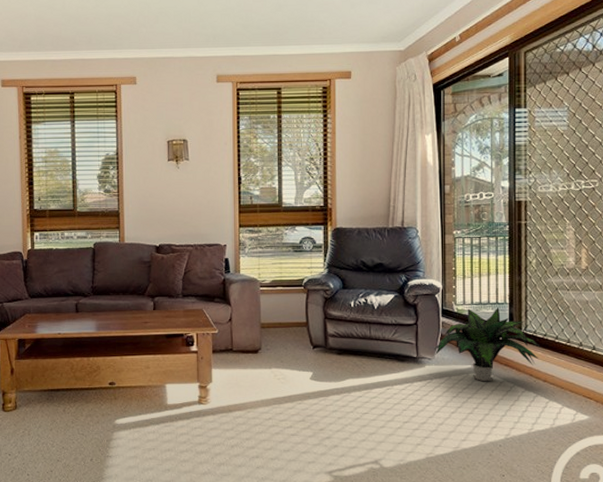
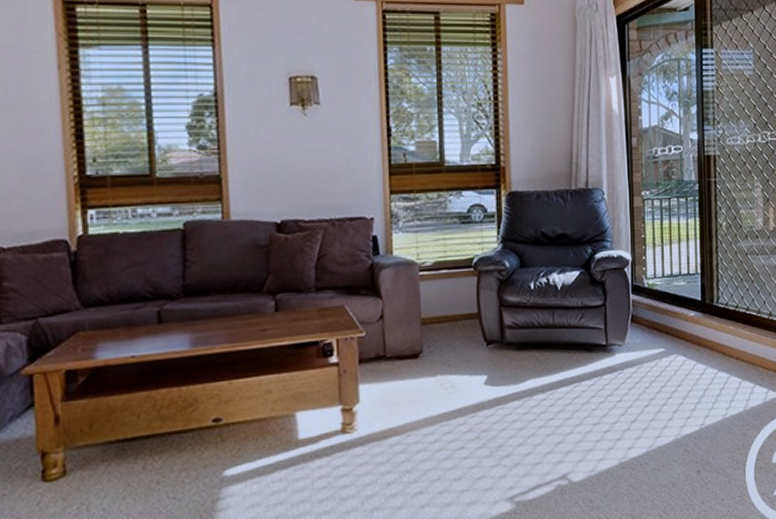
potted plant: present [434,307,543,382] -> none [624,279,735,366]

